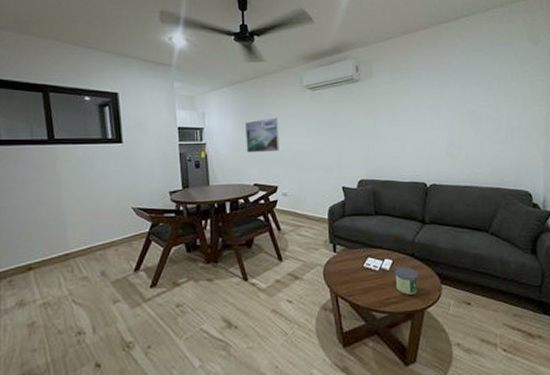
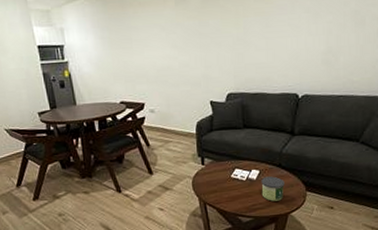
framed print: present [244,117,279,153] -> none [106,29,144,70]

